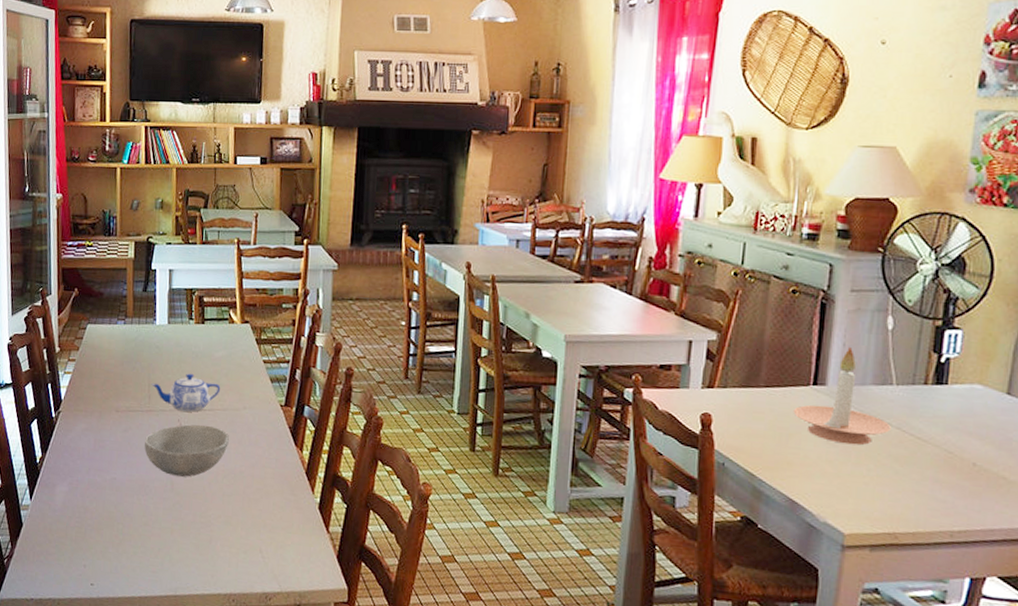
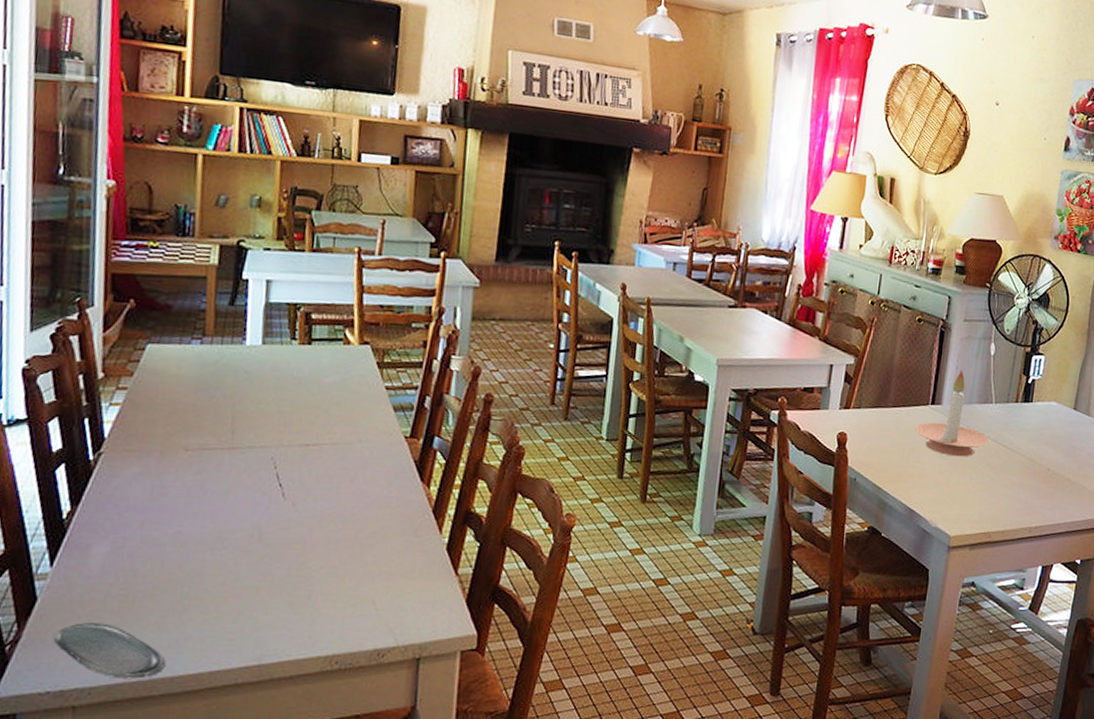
oval tray: none [34,546,108,596] -> present [53,623,165,679]
bowl: present [144,424,229,477] -> none [224,462,338,524]
teapot: present [151,373,221,412] -> none [236,402,330,448]

